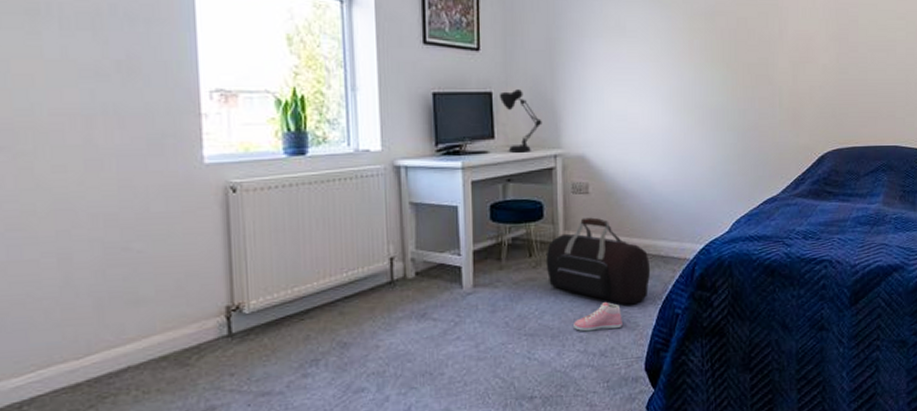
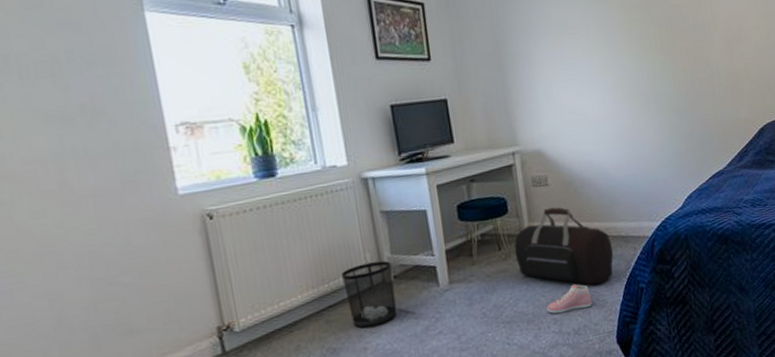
waste bin: none [362,255,415,324] -> present [342,260,397,328]
desk lamp: present [499,90,542,153] -> none [453,94,498,155]

